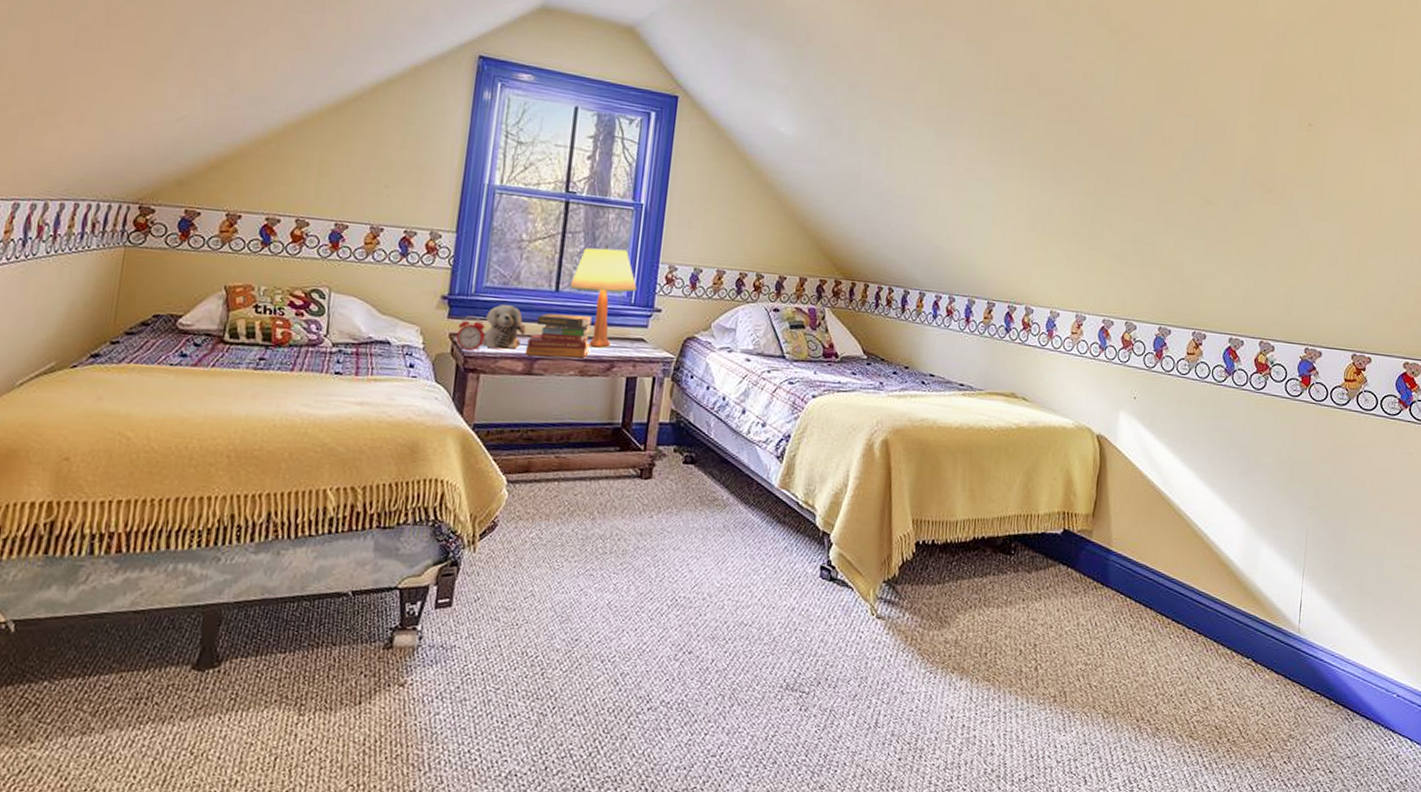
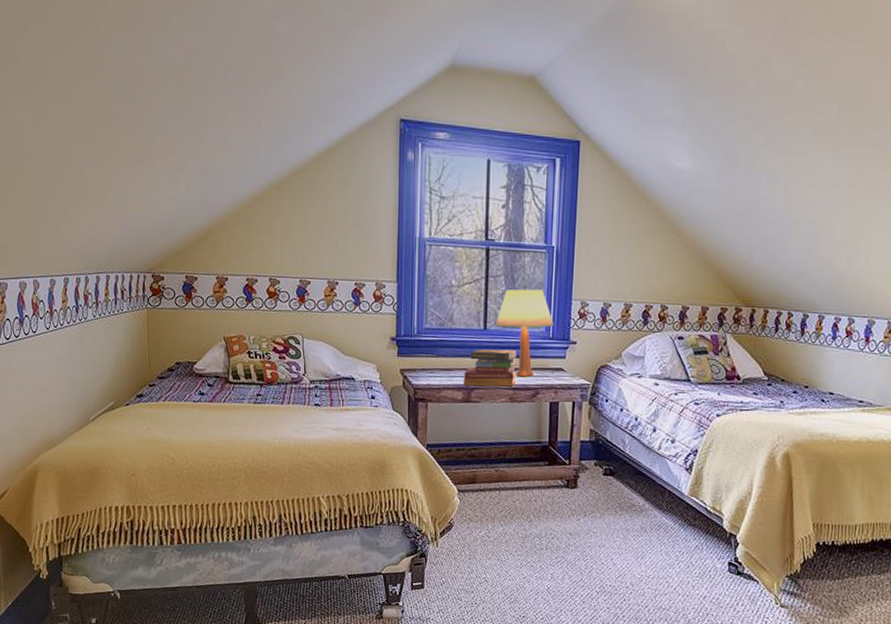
alarm clock: present [456,316,486,352] -> none [406,354,429,384]
plush toy: present [481,305,526,350] -> none [427,343,462,382]

